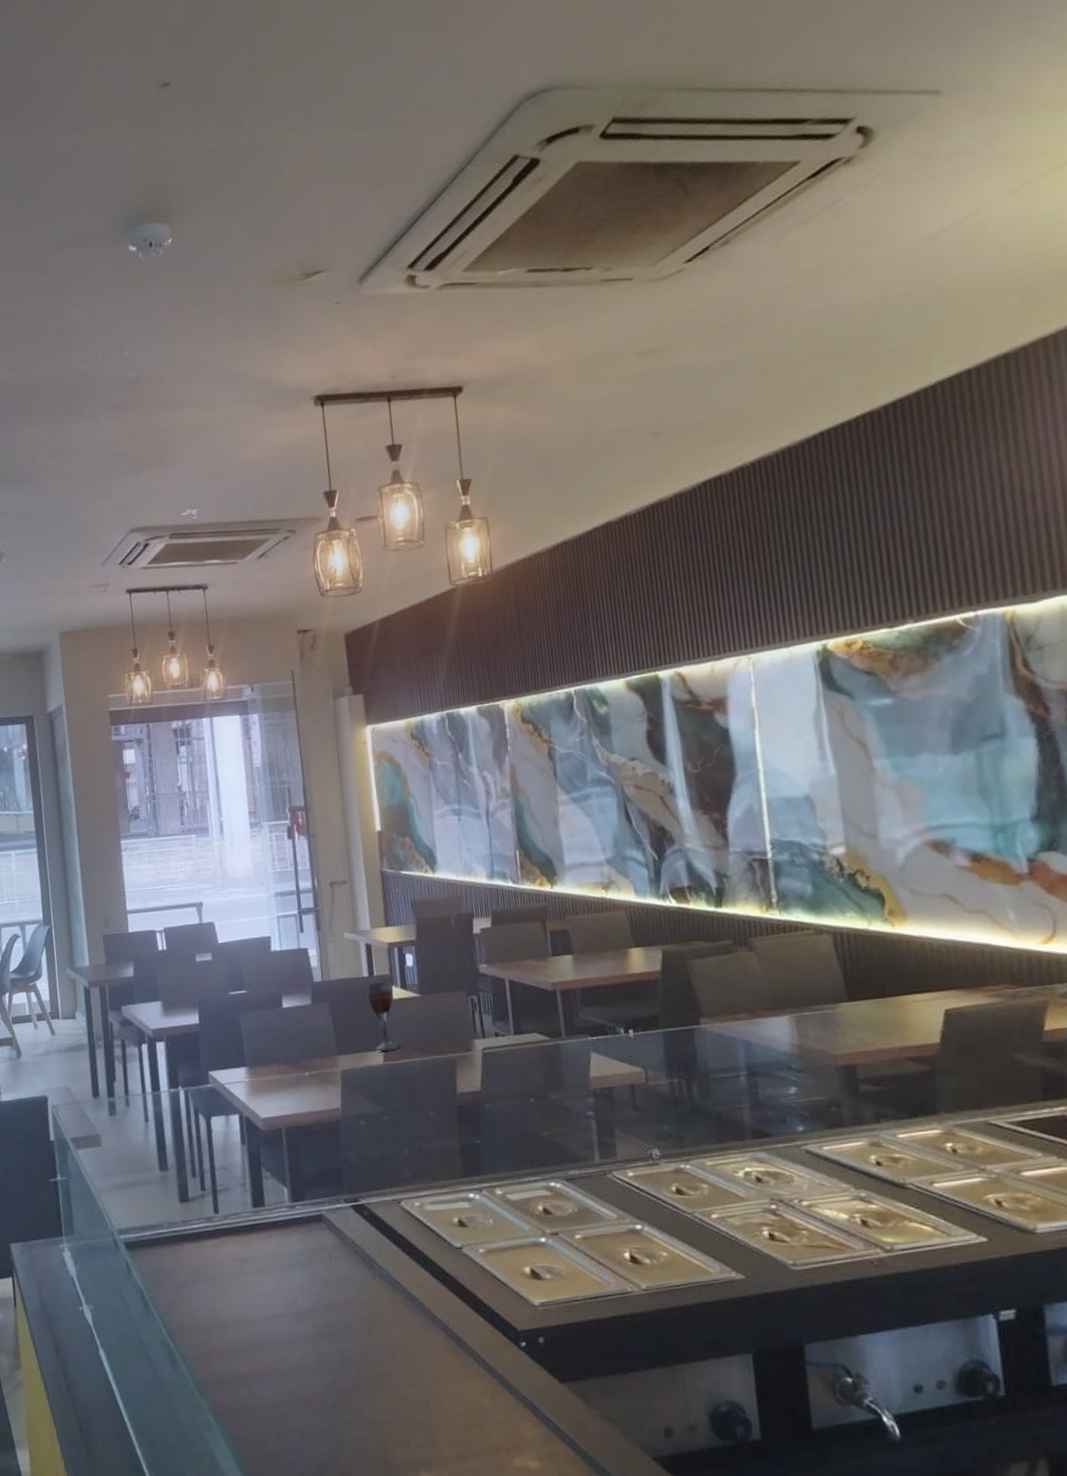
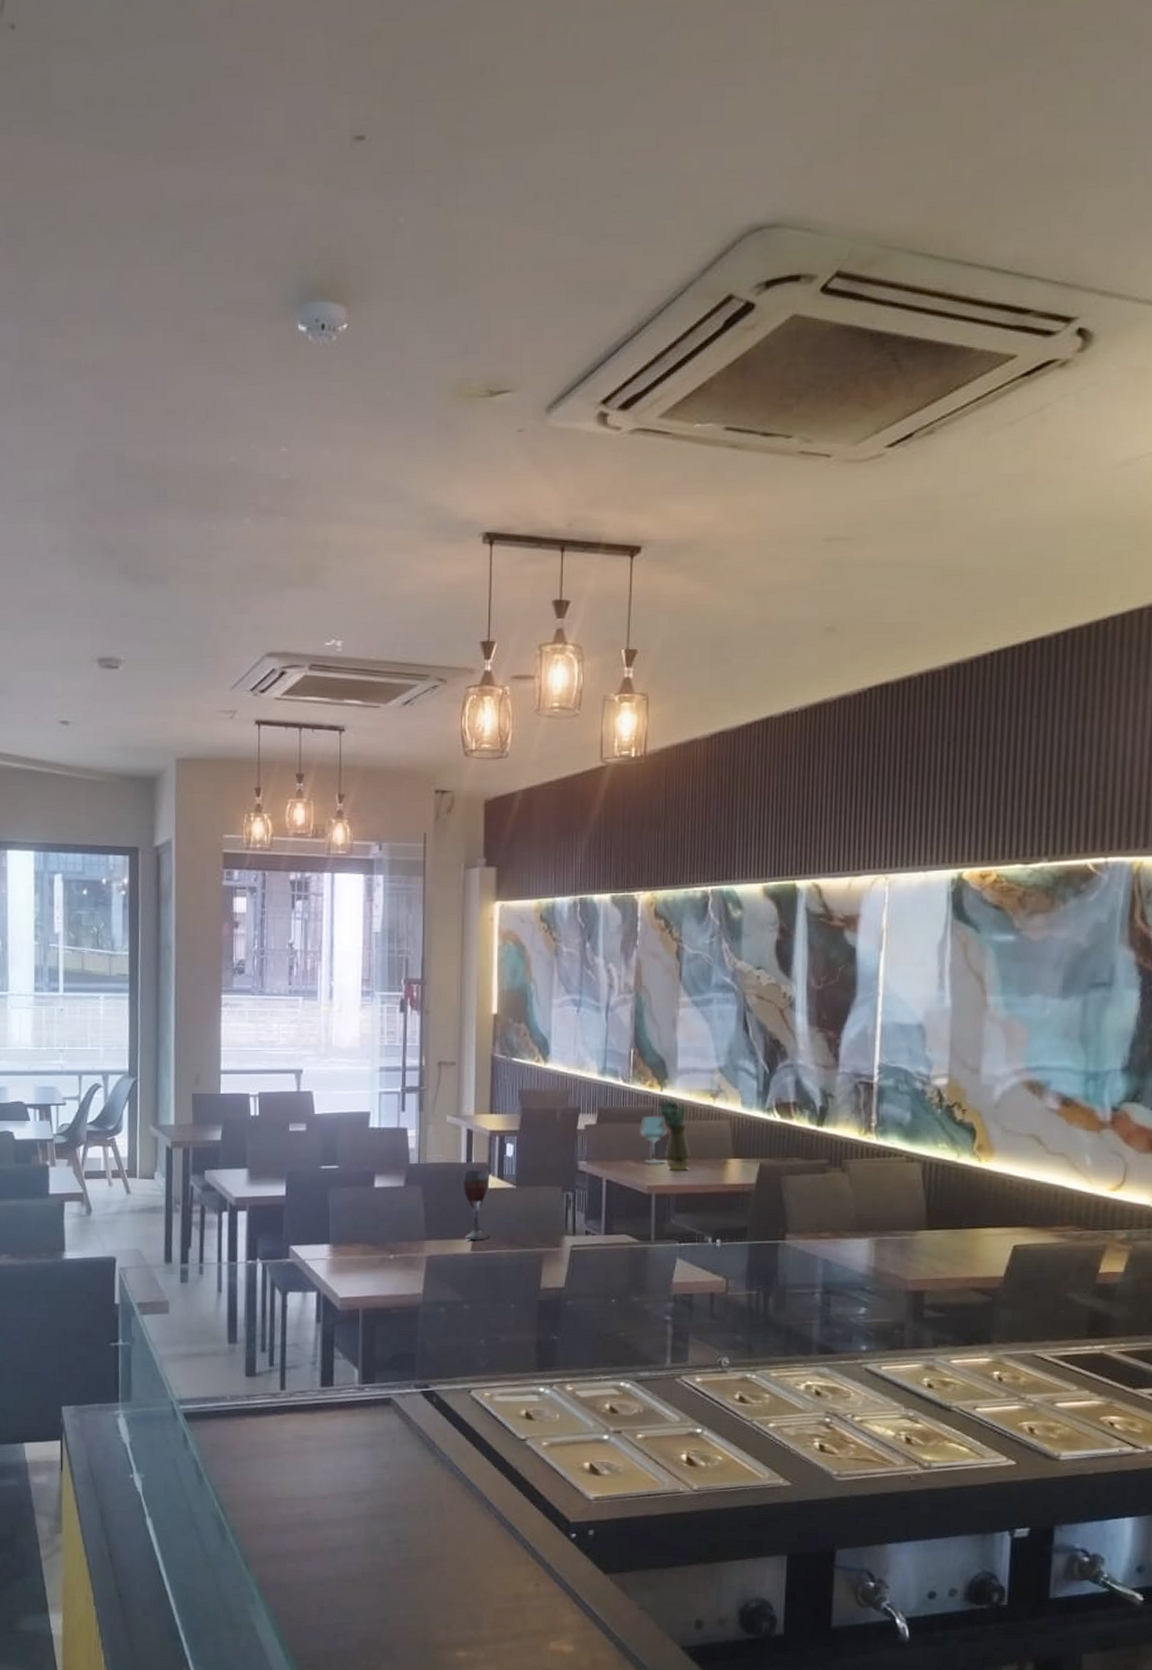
wine glass: none [535,912,566,962] -> present [640,1115,668,1165]
vase: none [550,894,592,966] -> present [658,1097,692,1171]

